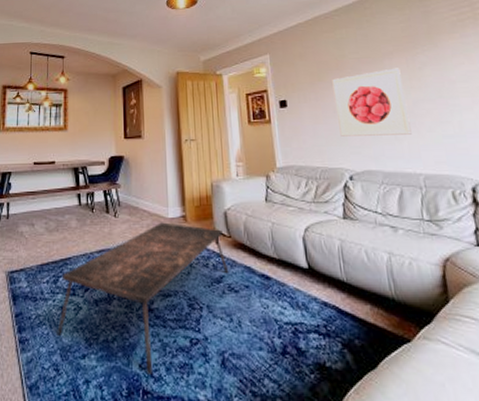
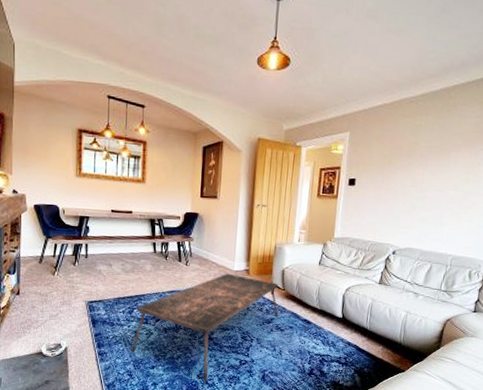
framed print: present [332,68,412,137] -> none [394,161,463,222]

